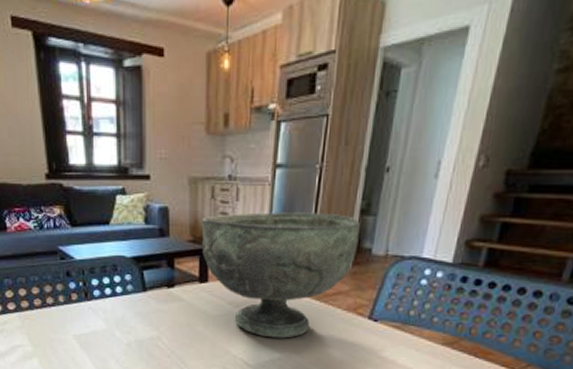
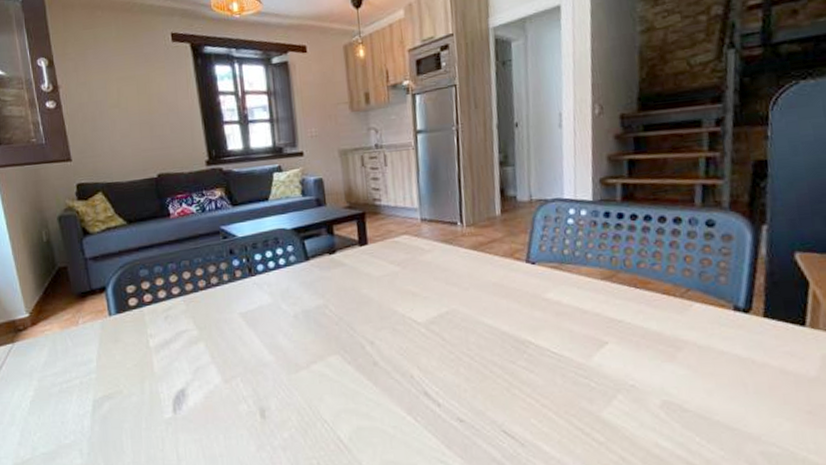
decorative bowl: present [201,212,360,339] -> none [355,168,503,293]

